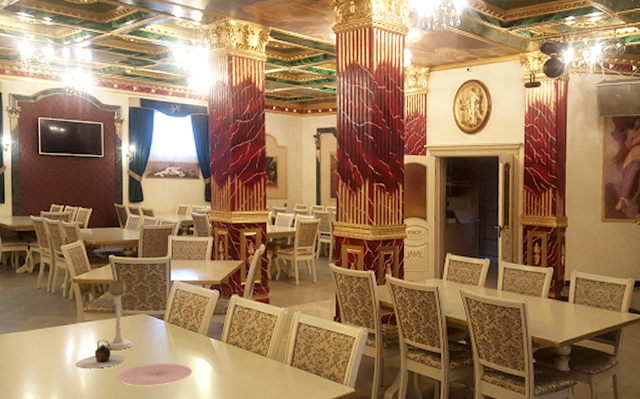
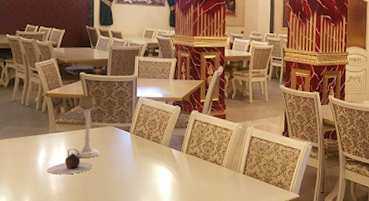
plate: present [117,362,193,386] -> none [86,170,155,191]

